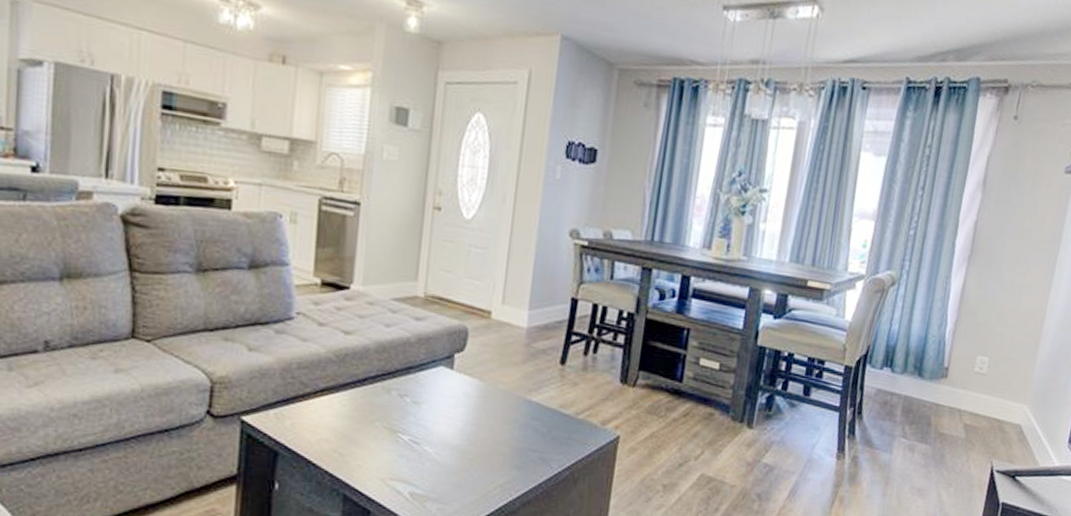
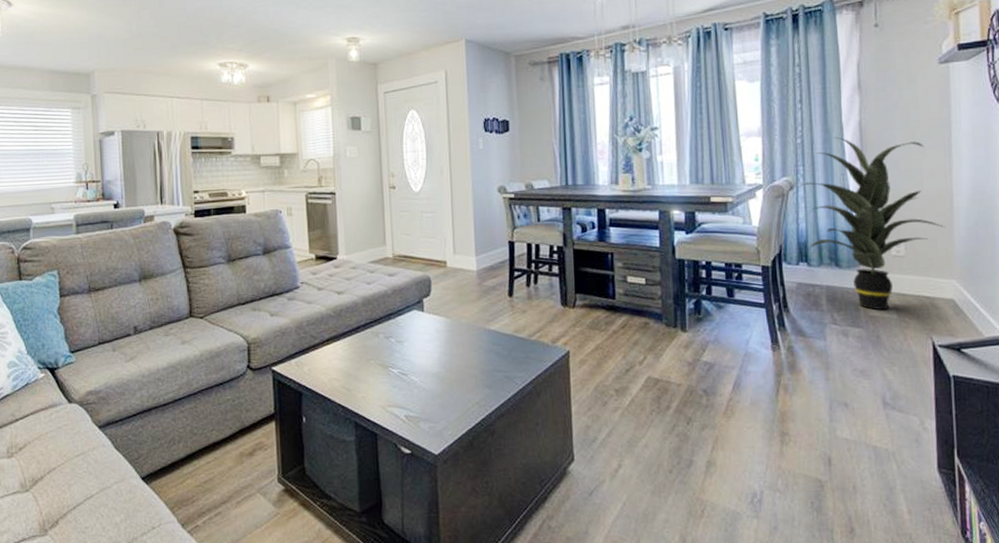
indoor plant: none [897,234,1031,429] -> present [801,137,946,311]

